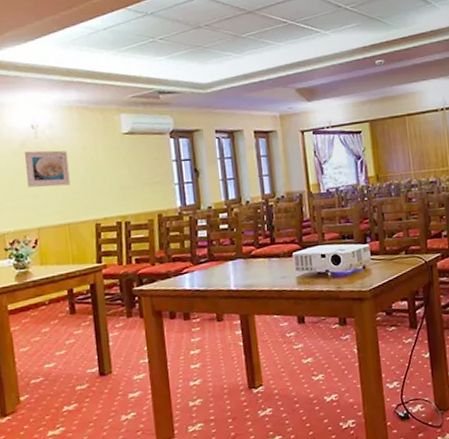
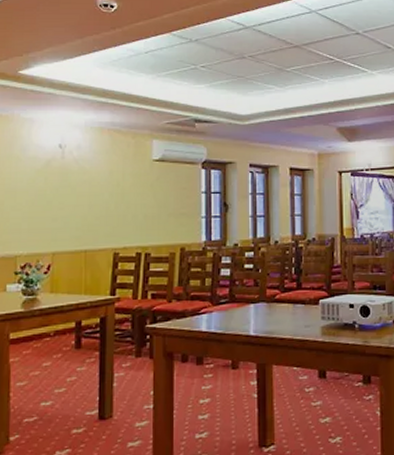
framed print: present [25,150,70,188] -> none [48,171,93,210]

